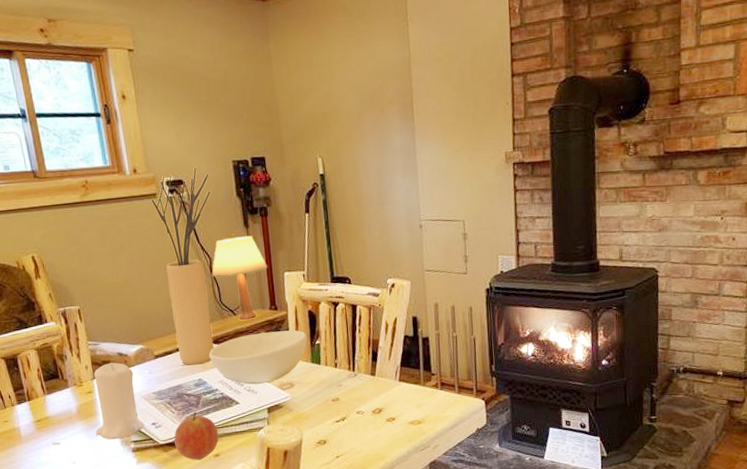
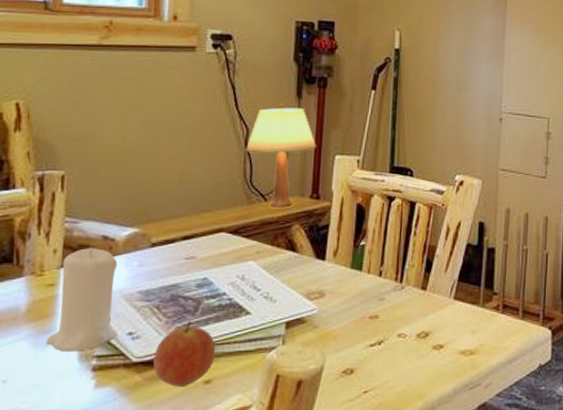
vase: present [151,167,214,365] -> none [183,23,265,259]
bowl: present [208,330,307,385] -> none [222,226,350,291]

